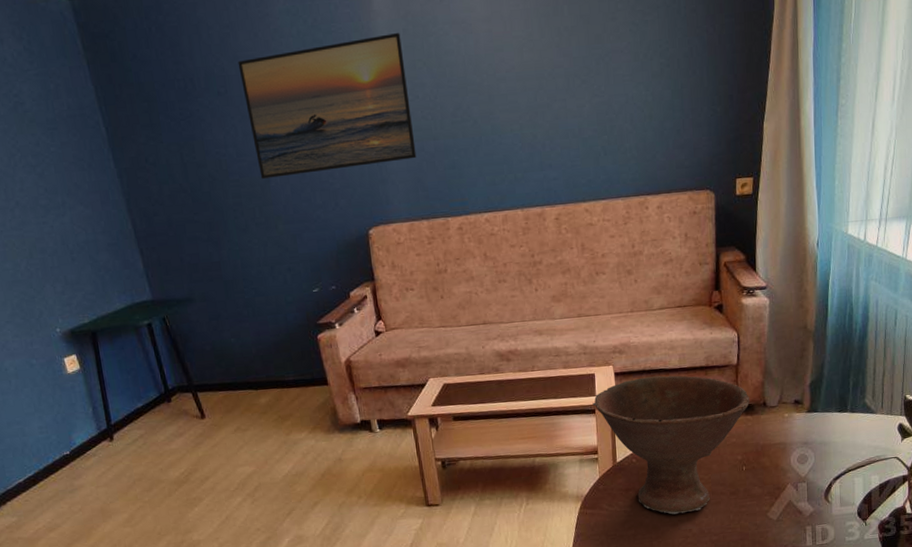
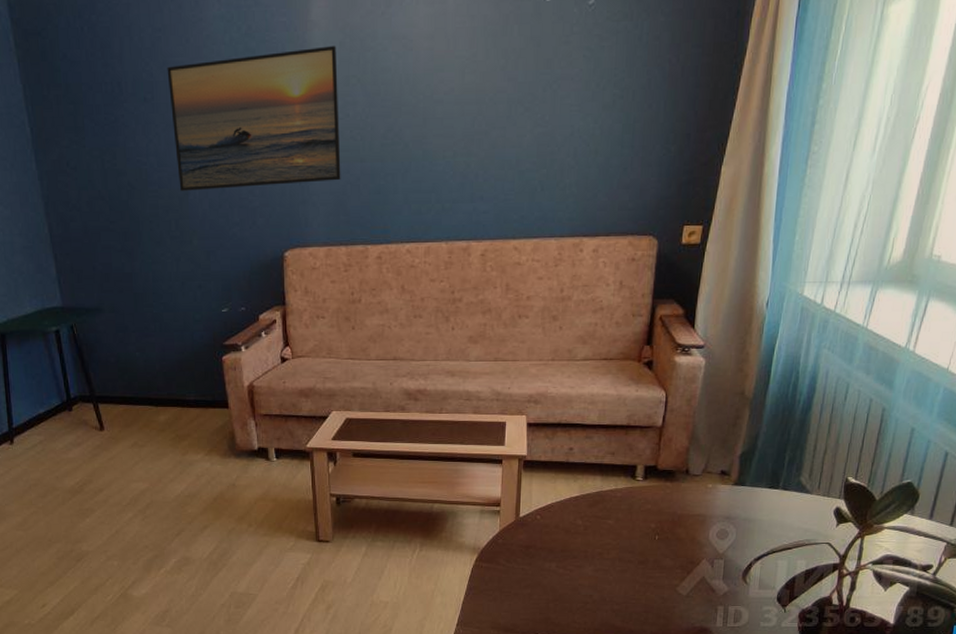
bowl: present [592,375,750,515] -> none [500,431,672,578]

